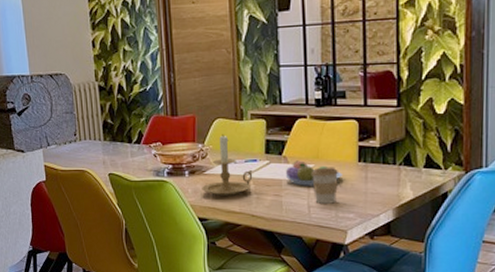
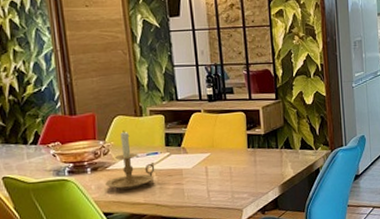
fruit bowl: present [286,160,342,186] -> none [186,150,235,174]
coffee cup: present [312,167,338,204] -> none [209,154,232,188]

